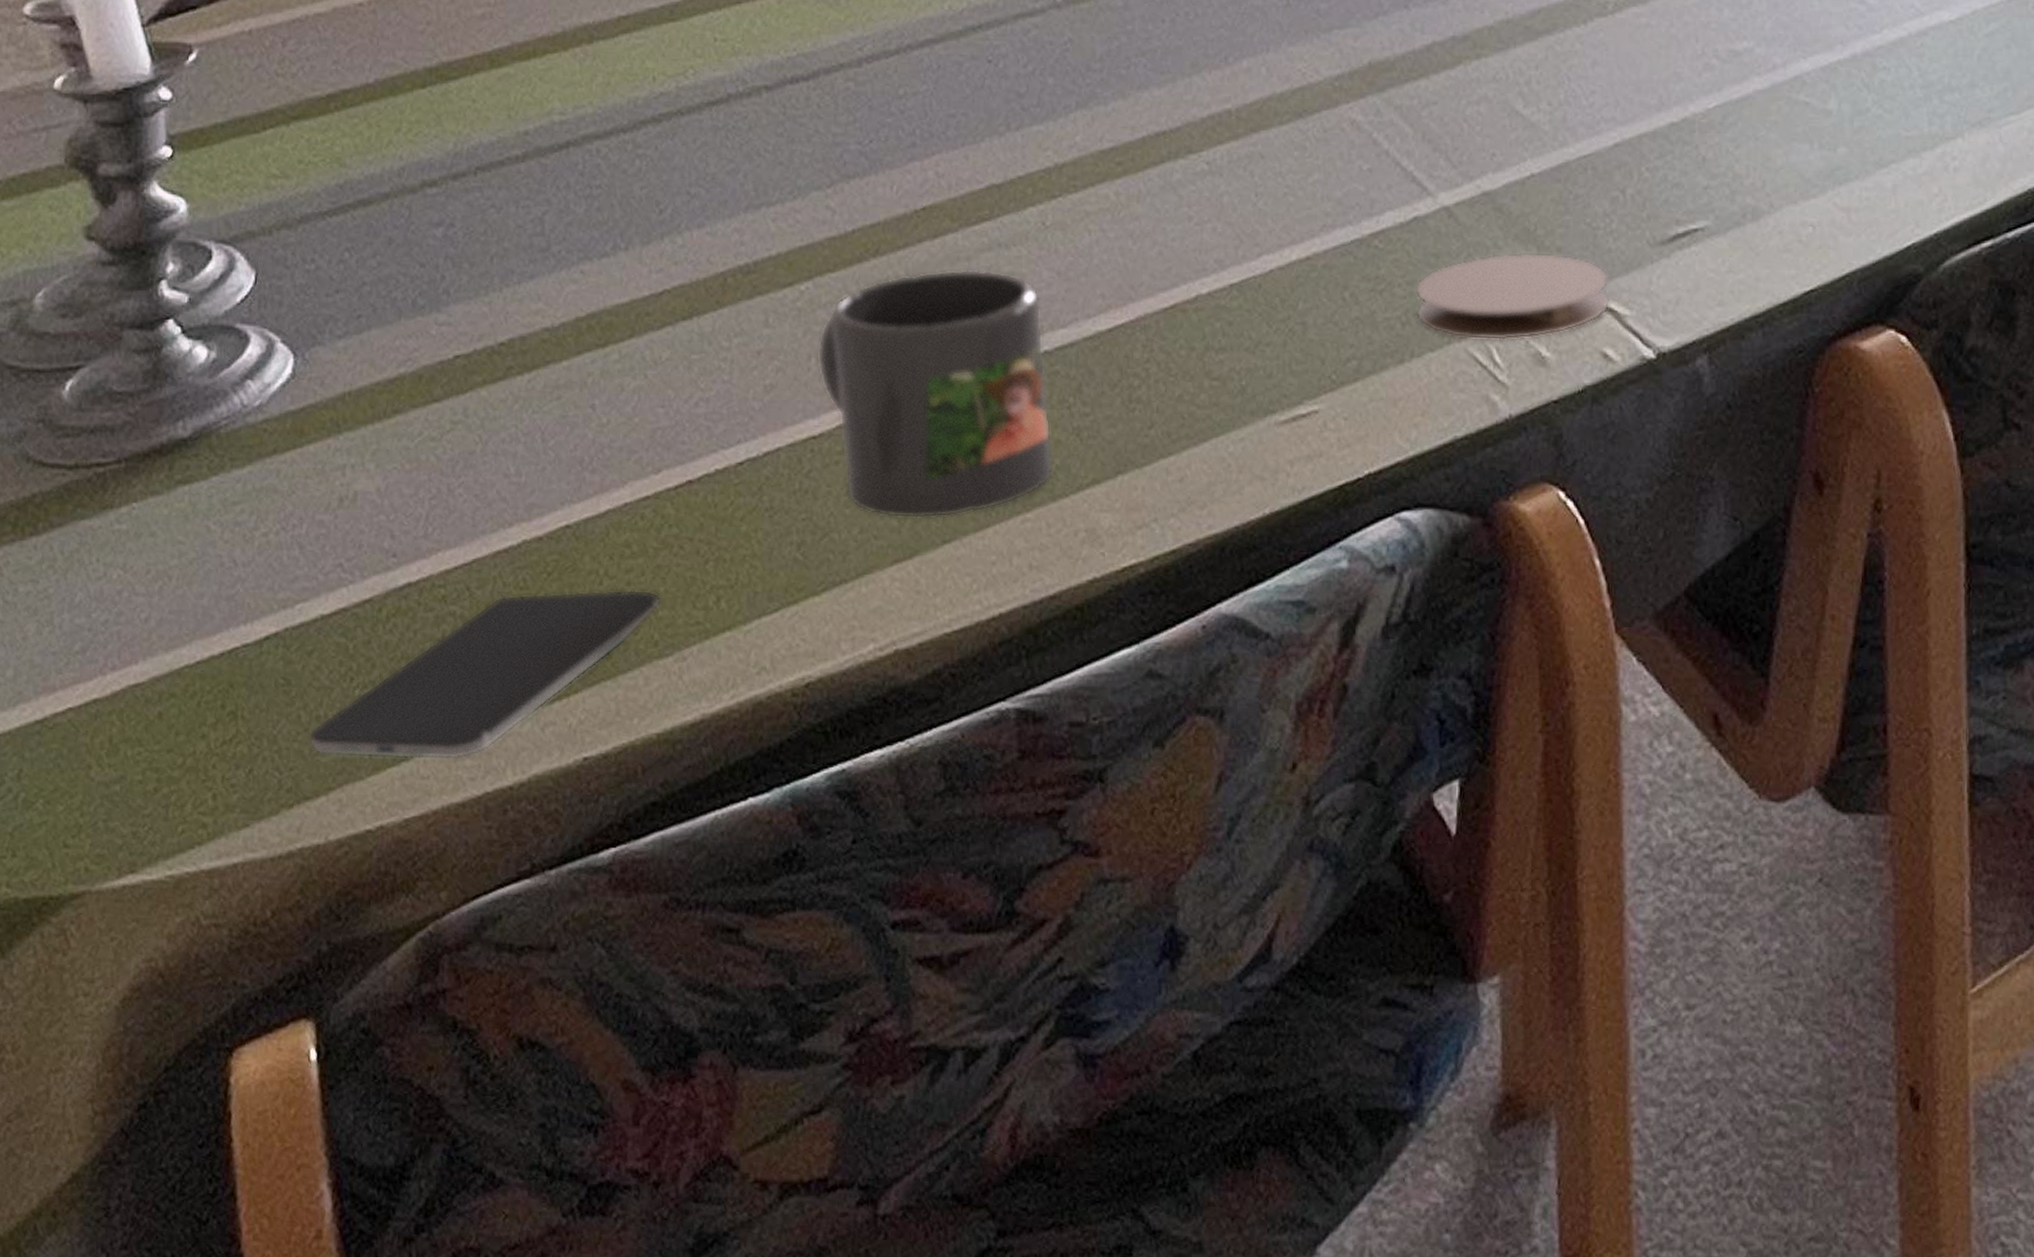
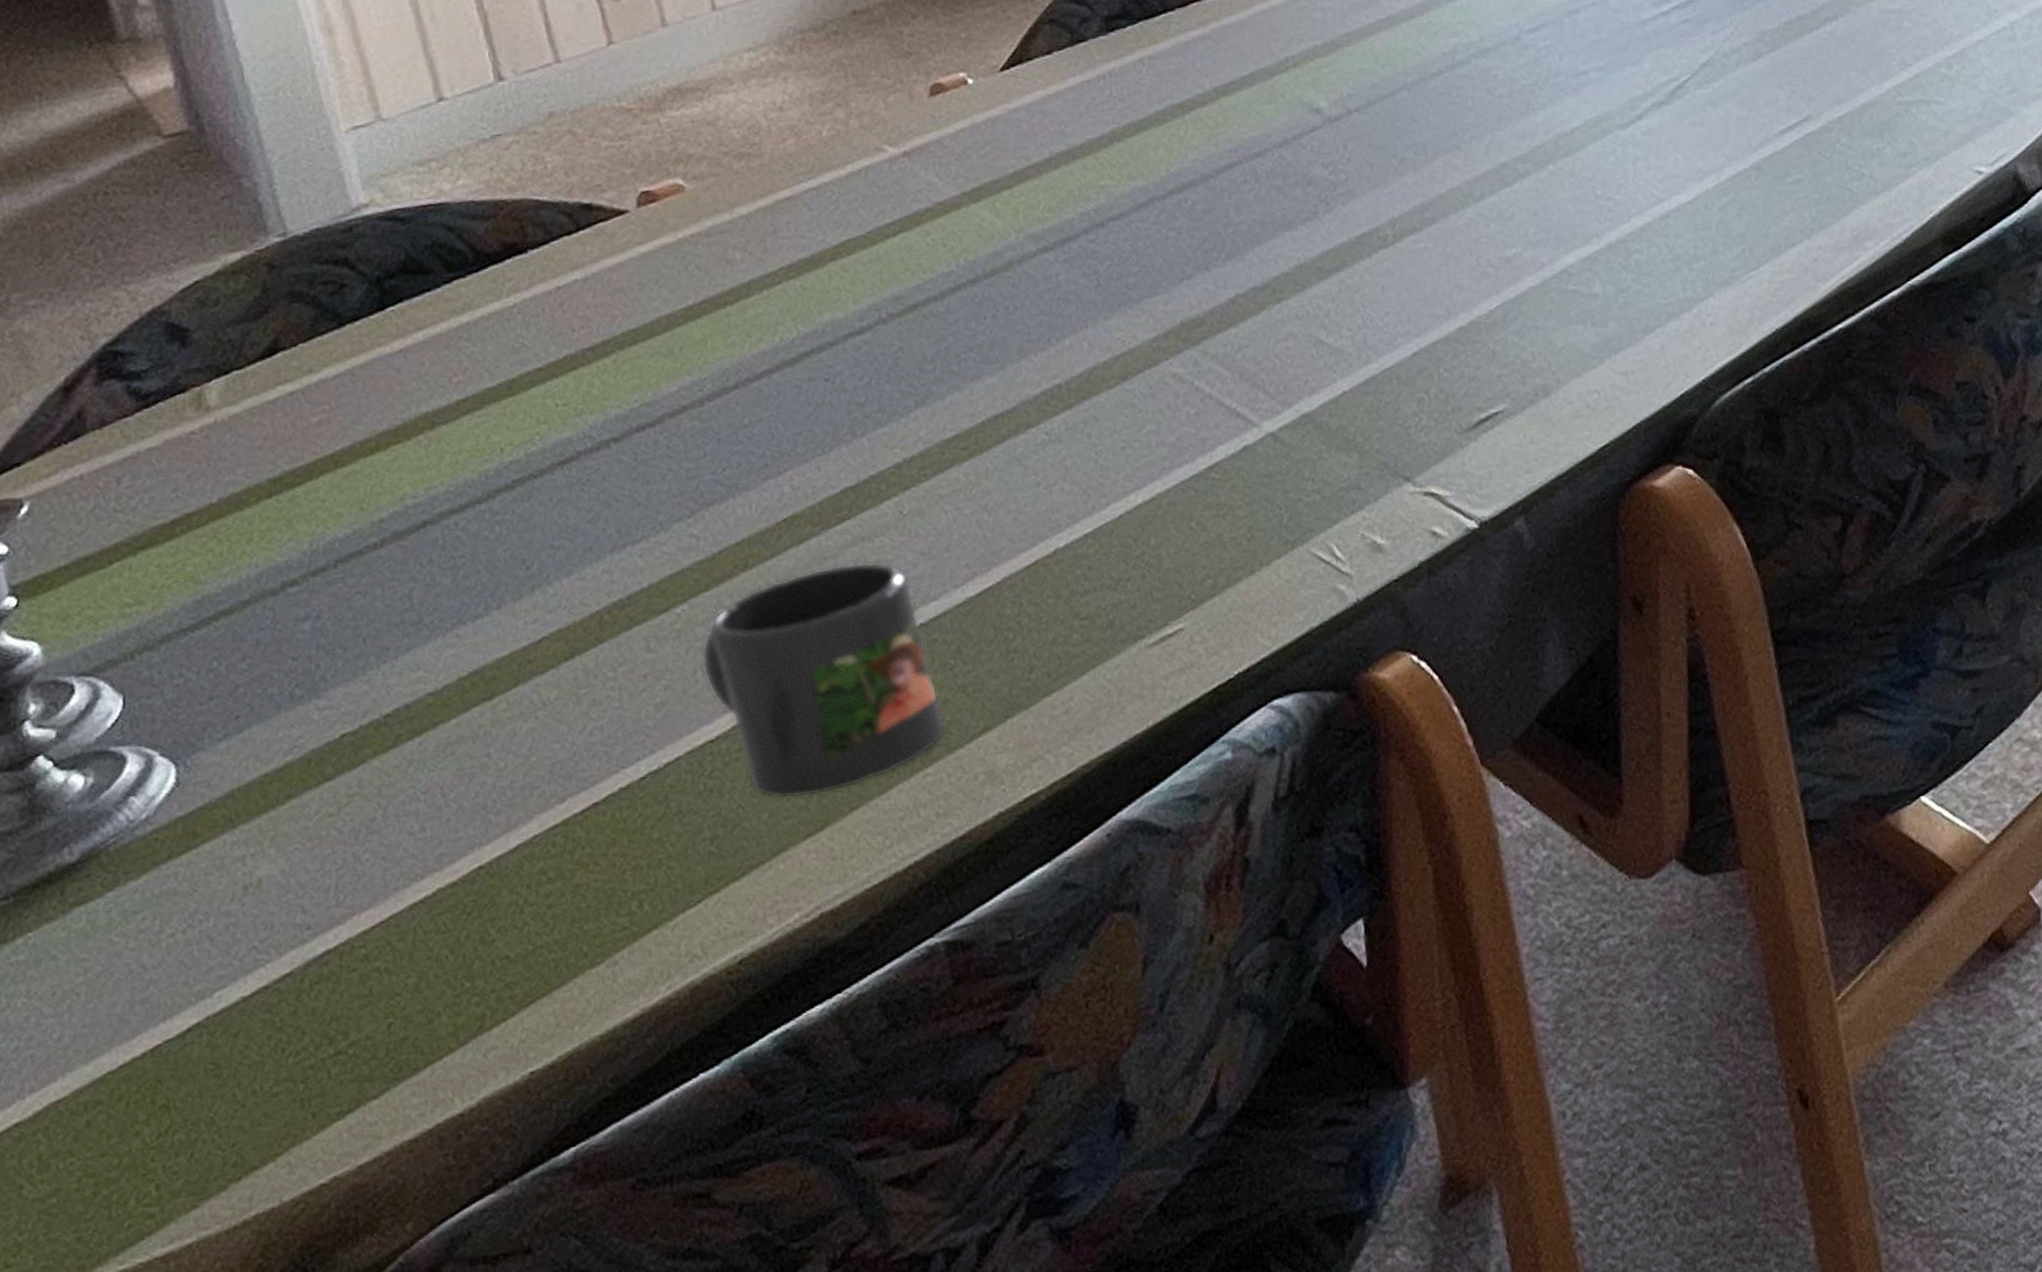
smartphone: present [309,589,661,760] -> none [247,909,585,1126]
coaster: present [1415,252,1610,341] -> none [1254,454,1431,543]

